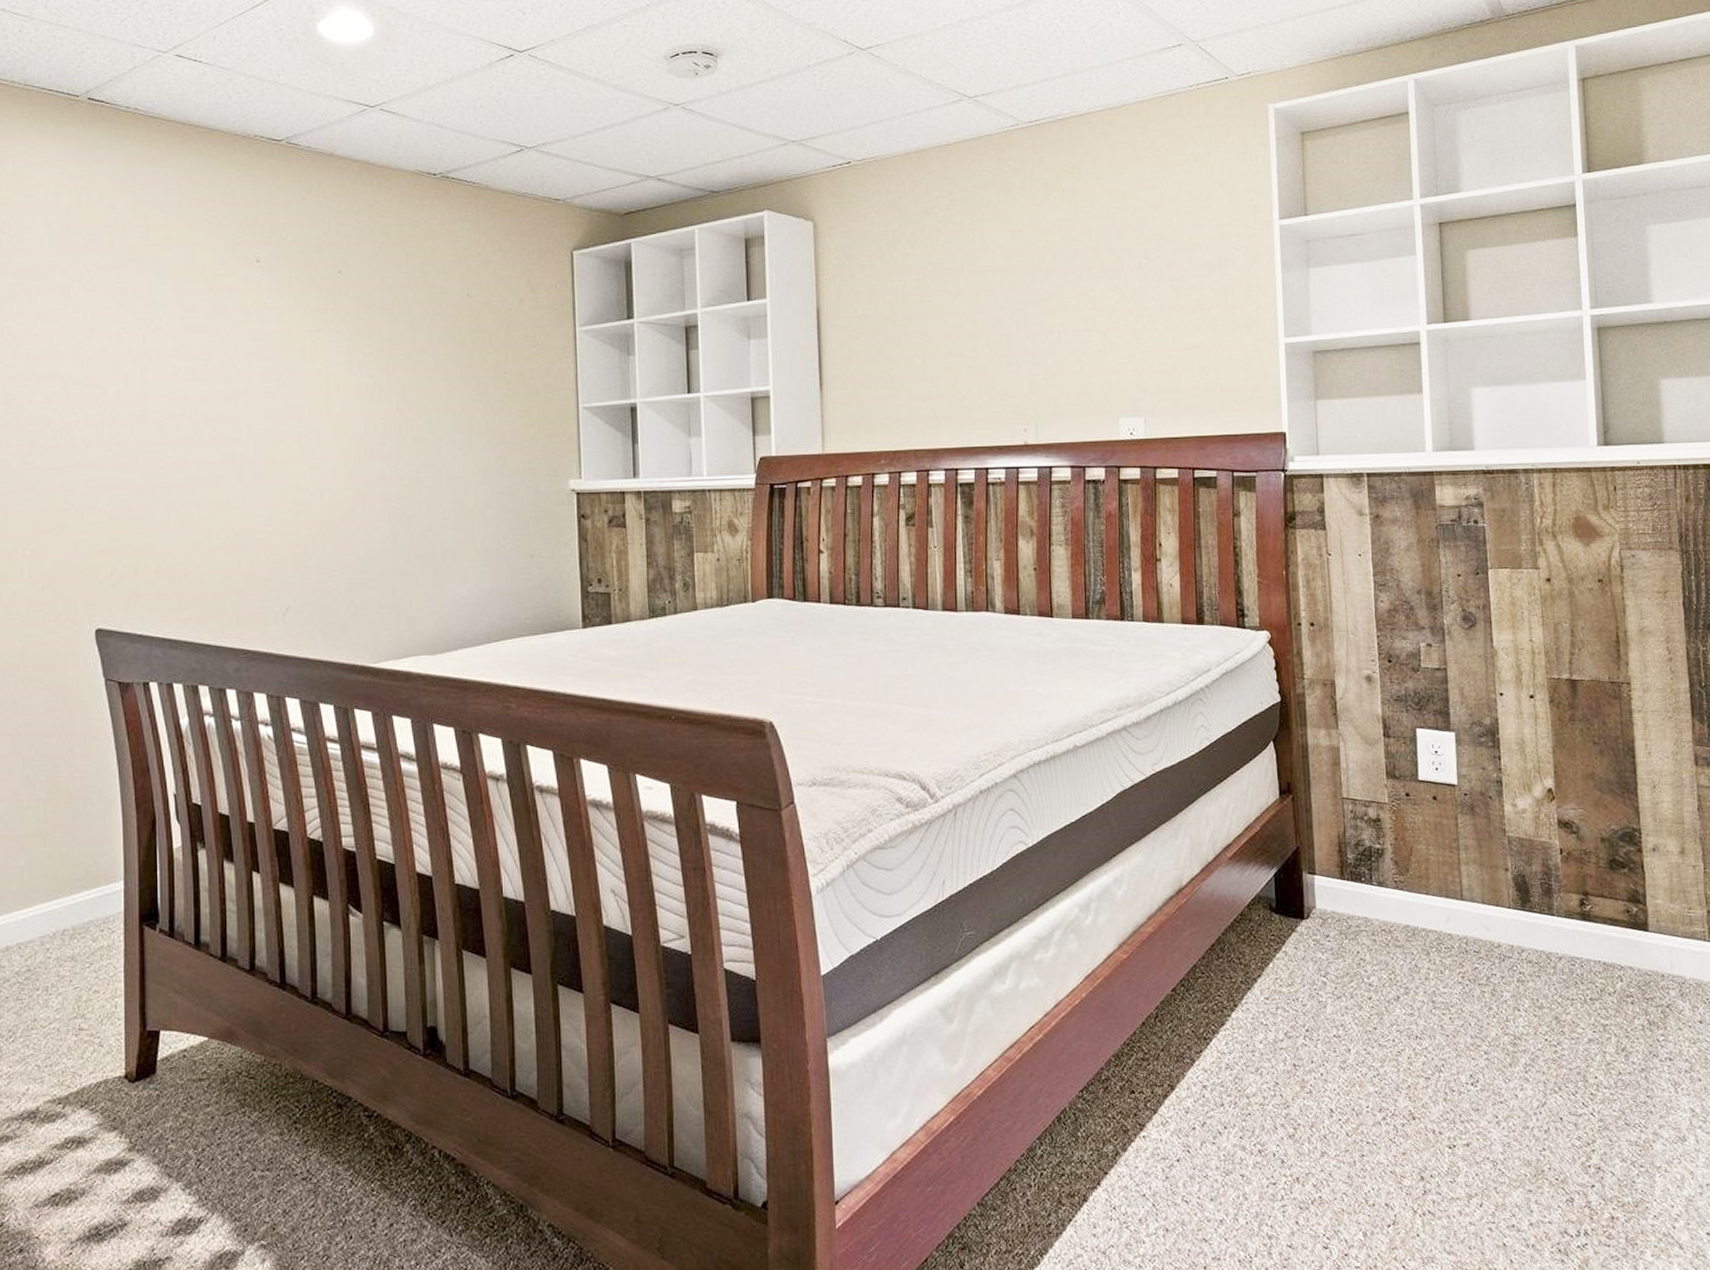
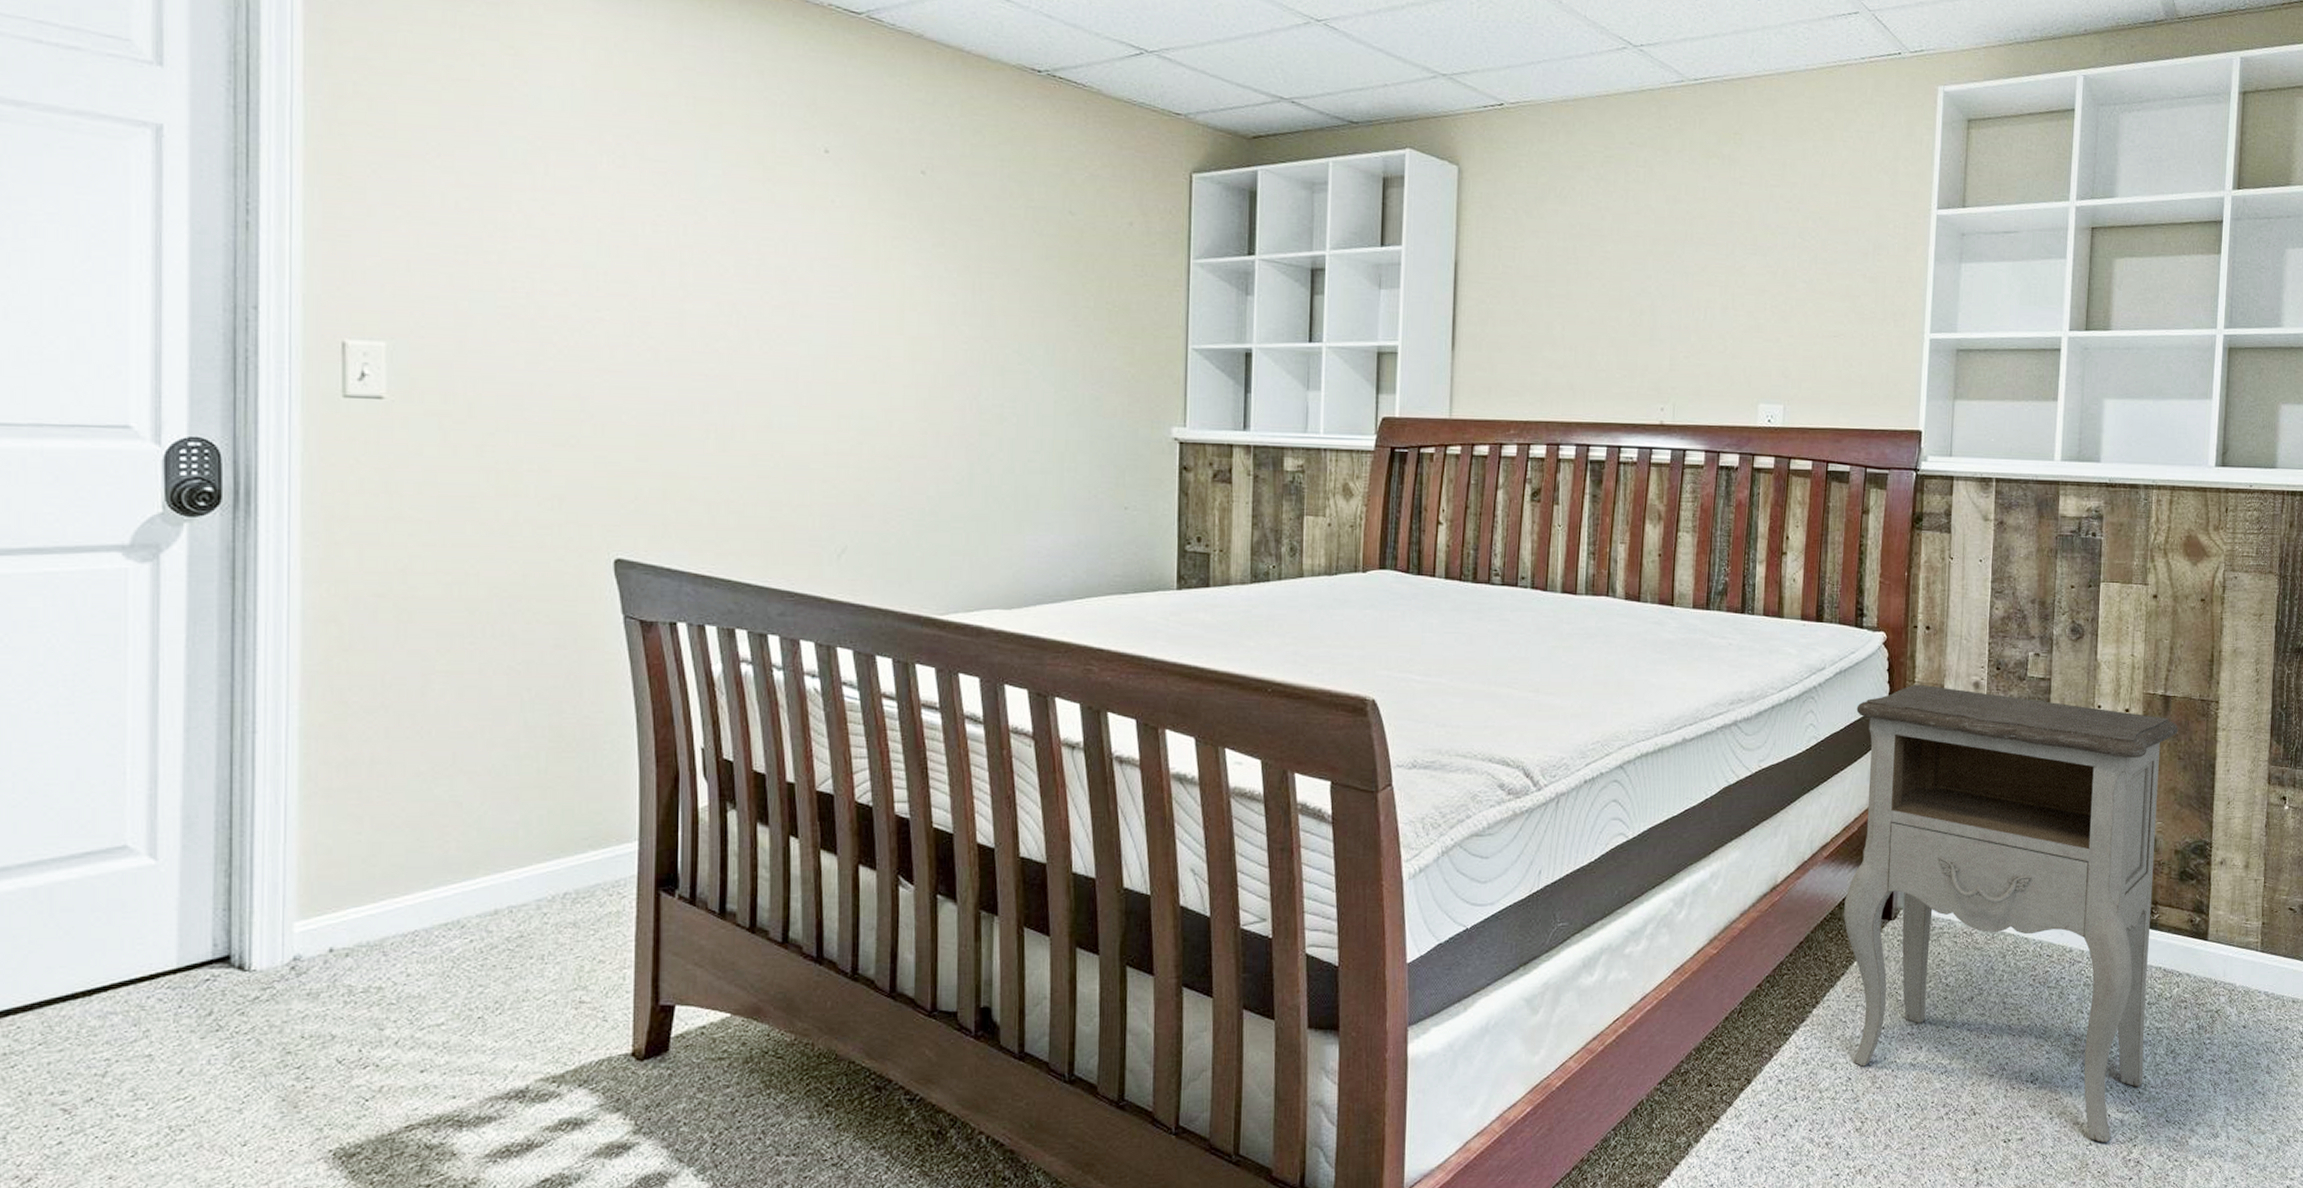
nightstand: none [1246,680,1594,1147] -> present [1844,684,2179,1142]

